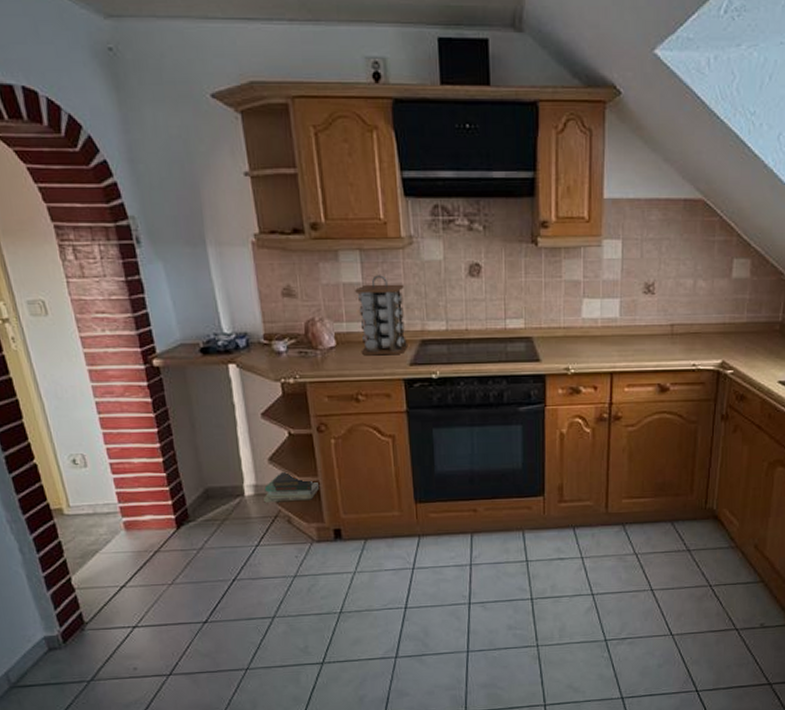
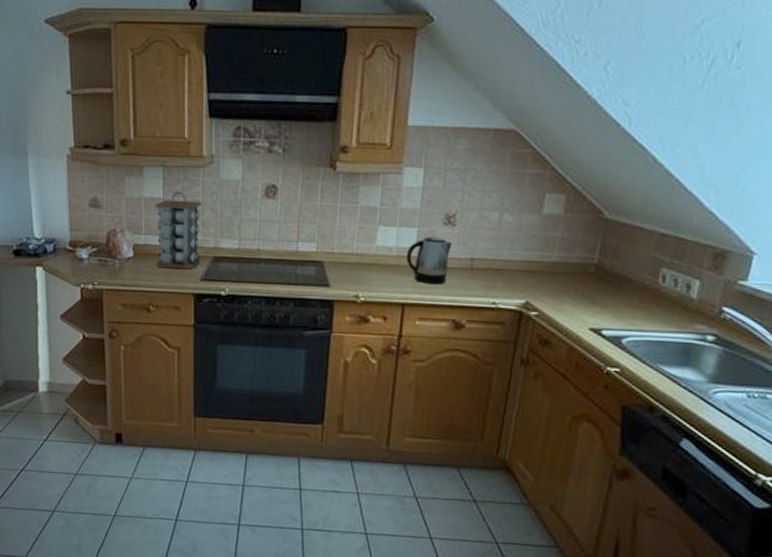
books: present [264,472,321,503] -> none [55,373,108,402]
kettle: none [612,305,653,352] -> present [406,236,452,285]

